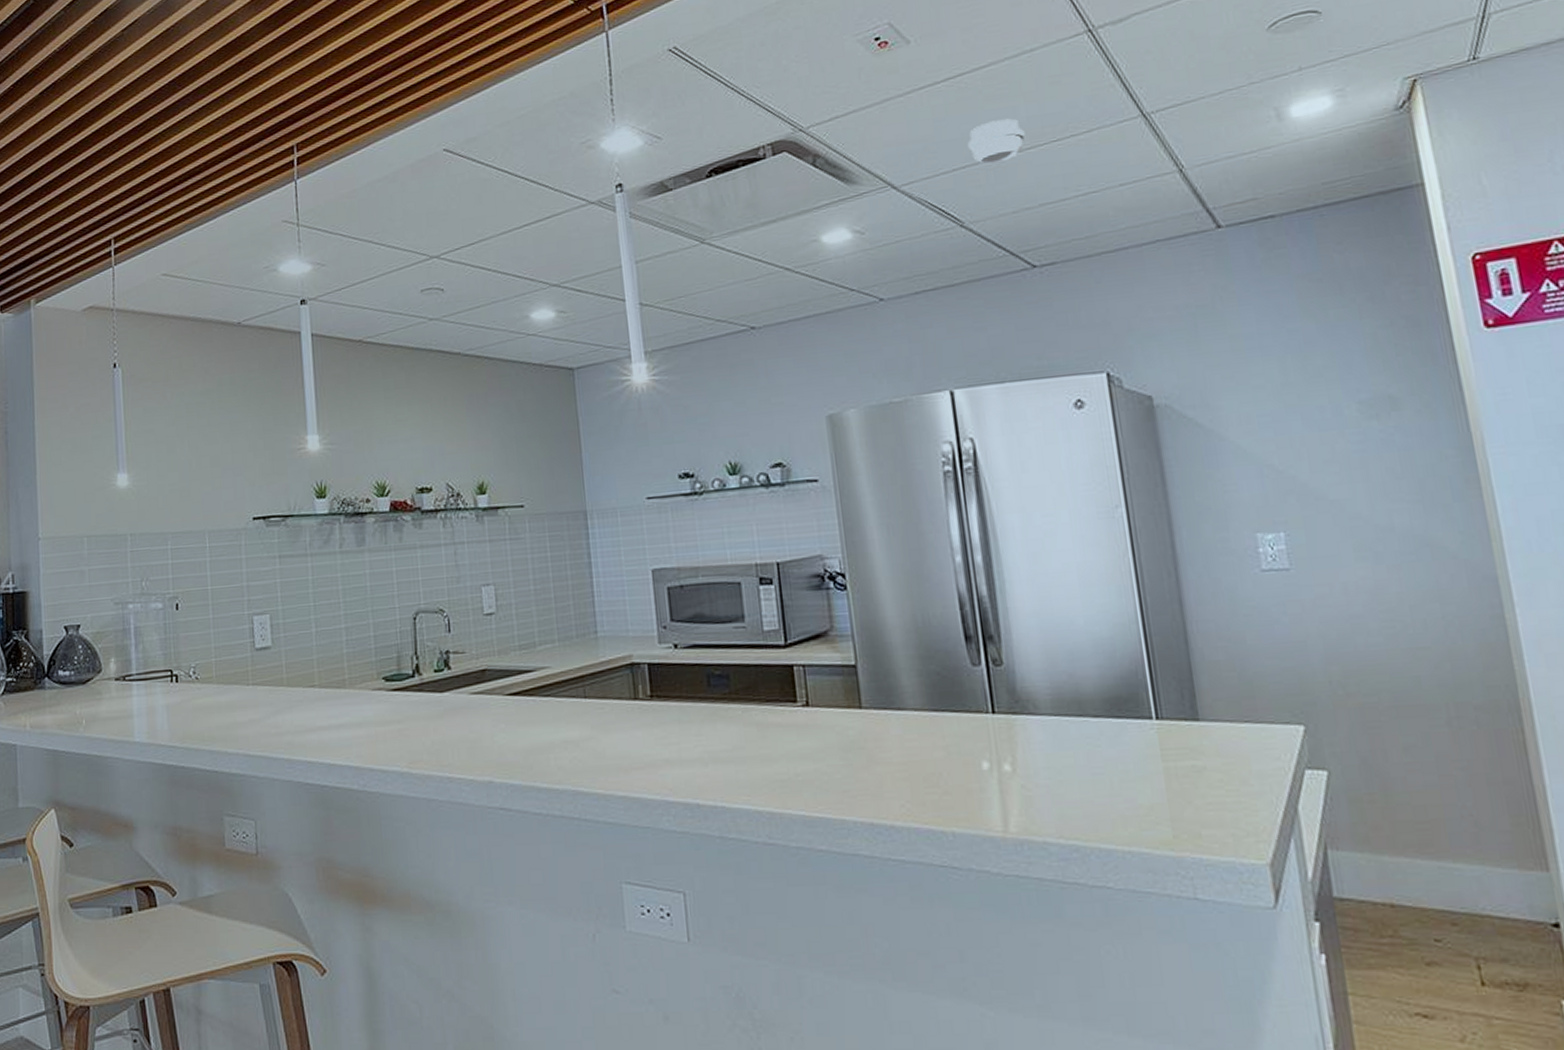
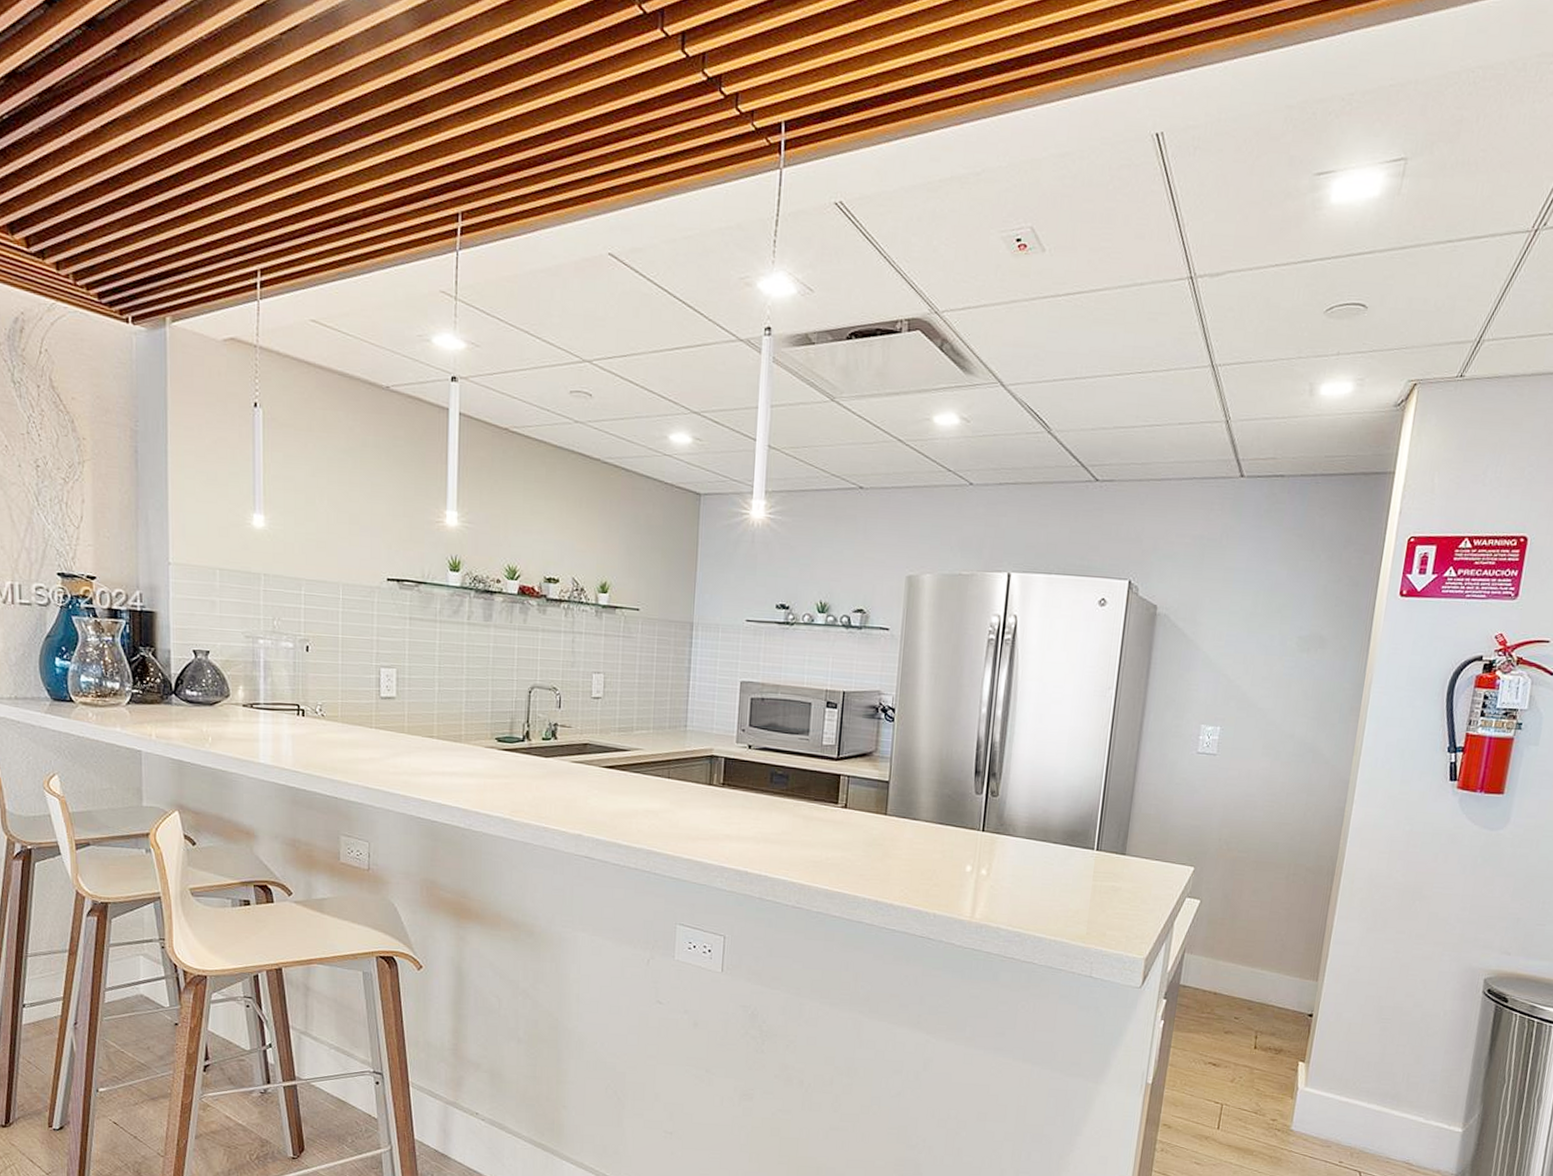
smoke detector: present [967,118,1025,164] -> none [1070,342,1118,382]

